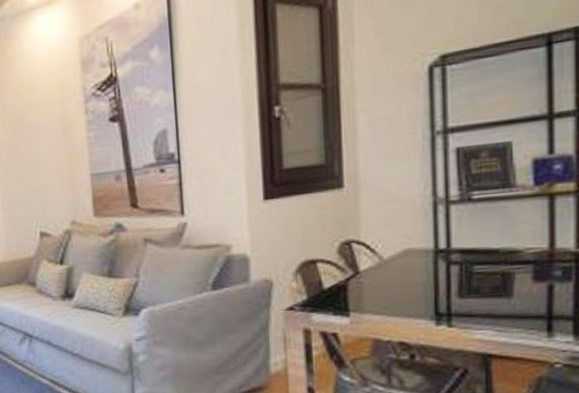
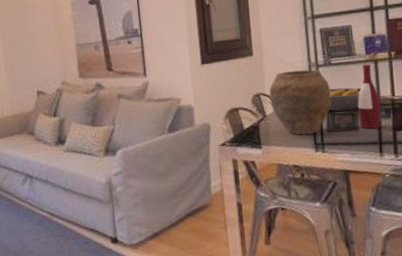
vase: none [366,207,469,301] -> present [269,69,332,135]
fruit bowl: none [462,234,522,269] -> present [328,87,361,111]
wine bottle: none [513,199,556,296] -> present [357,64,382,129]

